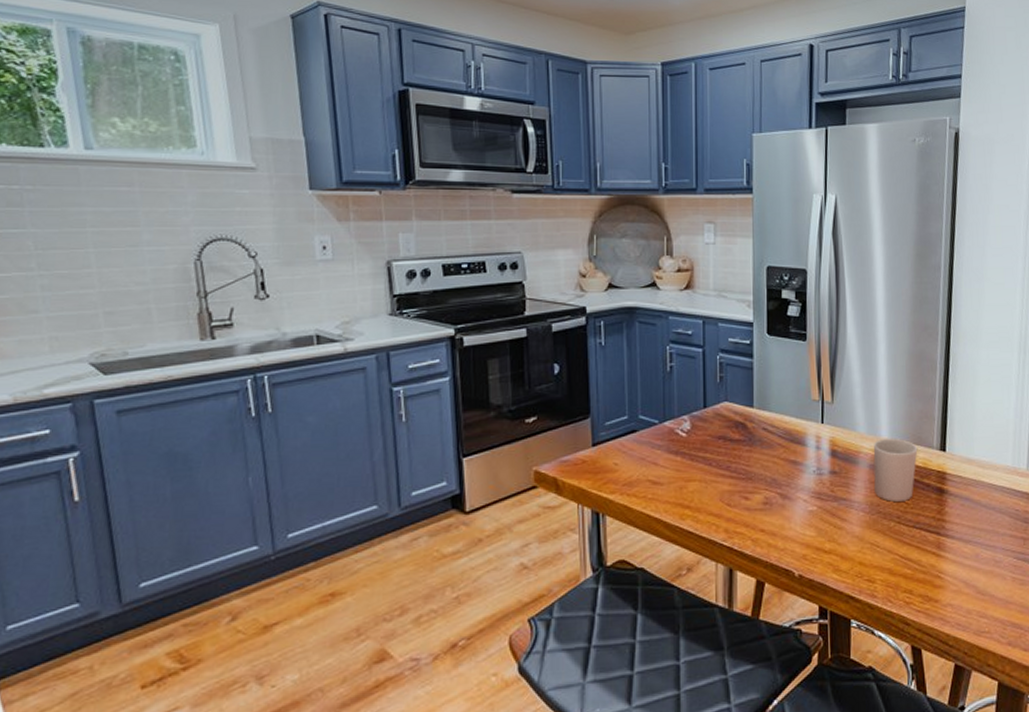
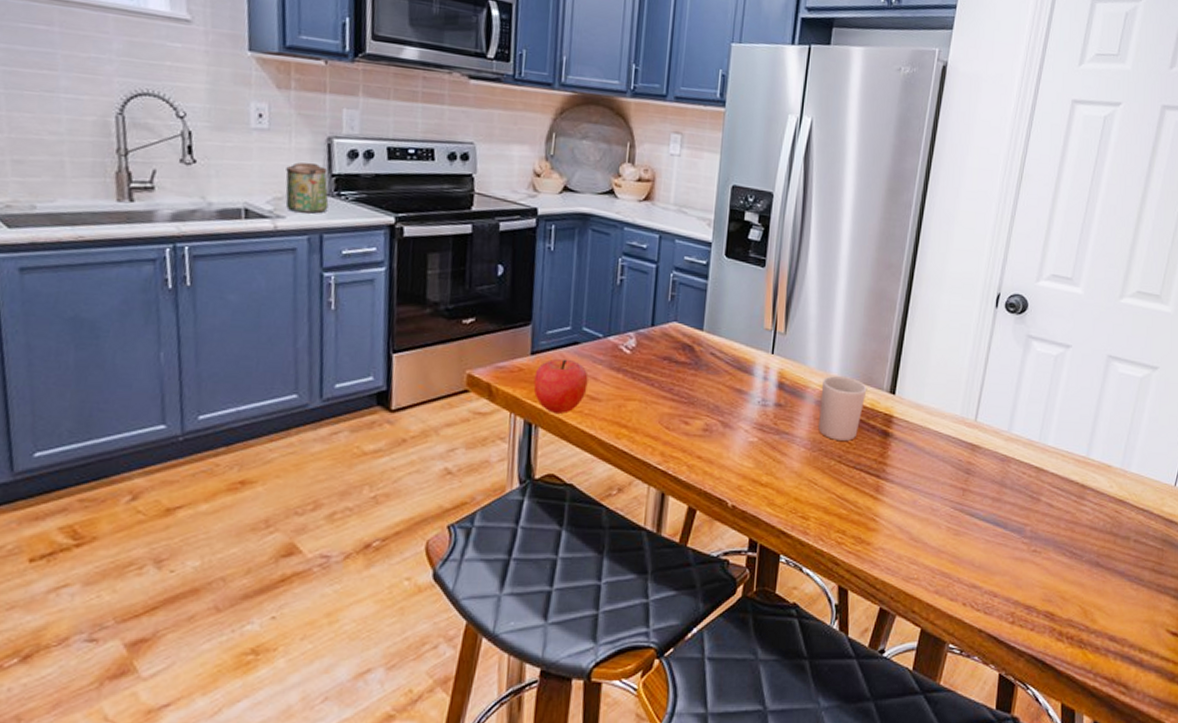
canister: none [351,286,393,334] -> present [285,162,329,214]
fruit: none [597,447,649,502] -> present [533,358,588,415]

